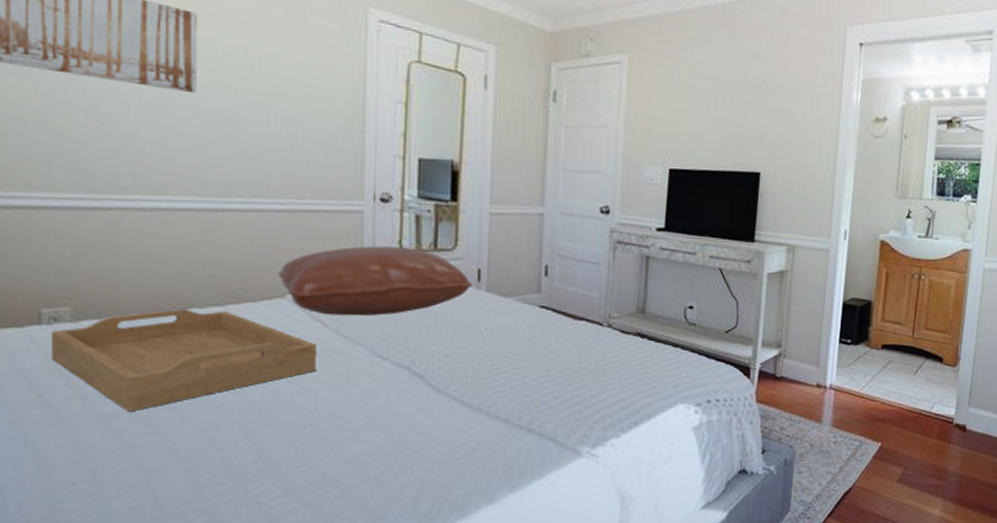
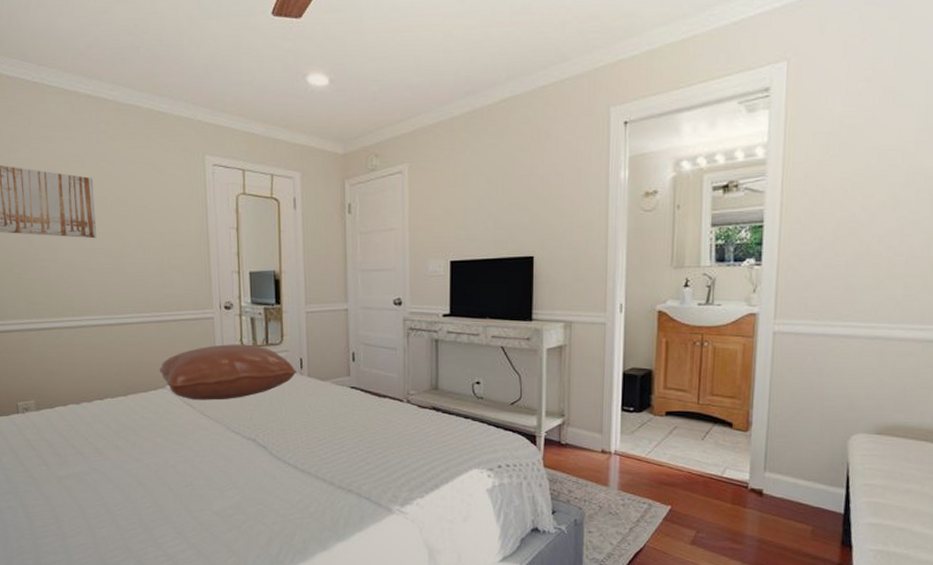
serving tray: present [50,309,316,412] -> none [24,400,190,475]

